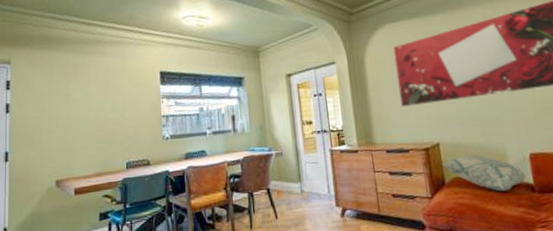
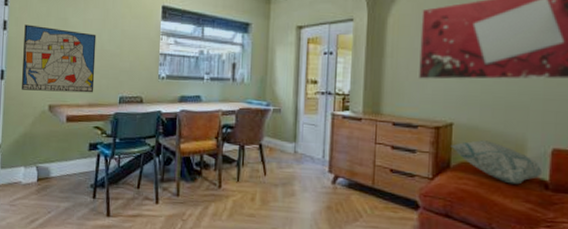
wall art: none [27,104,101,169] -> present [22,24,97,93]

